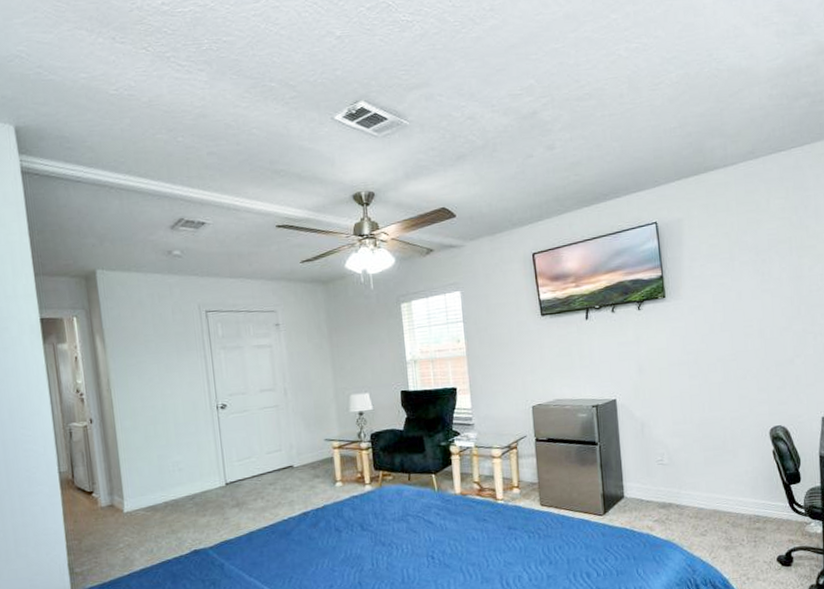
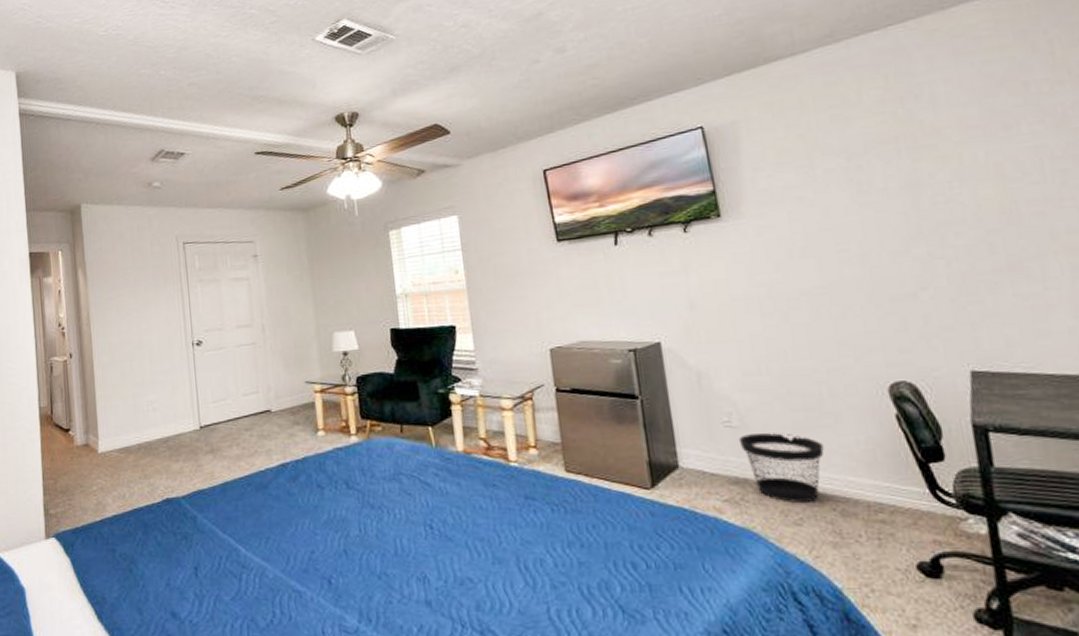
wastebasket: none [667,467,725,519] -> present [738,433,824,503]

